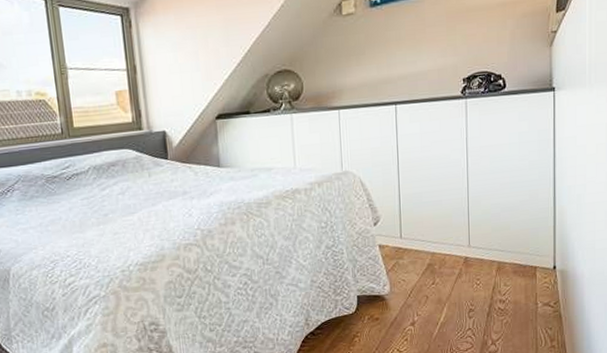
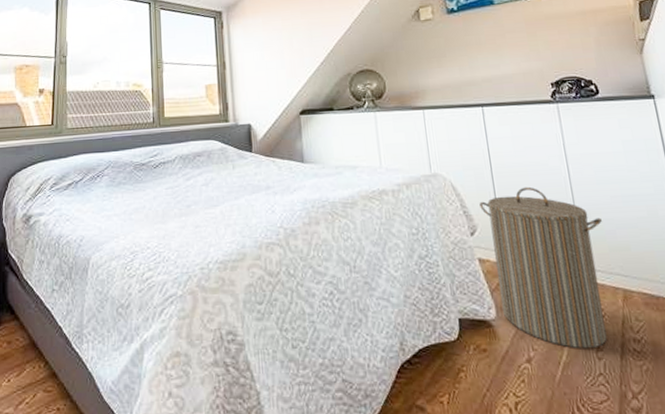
laundry hamper: none [384,179,491,312] -> present [479,186,607,349]

